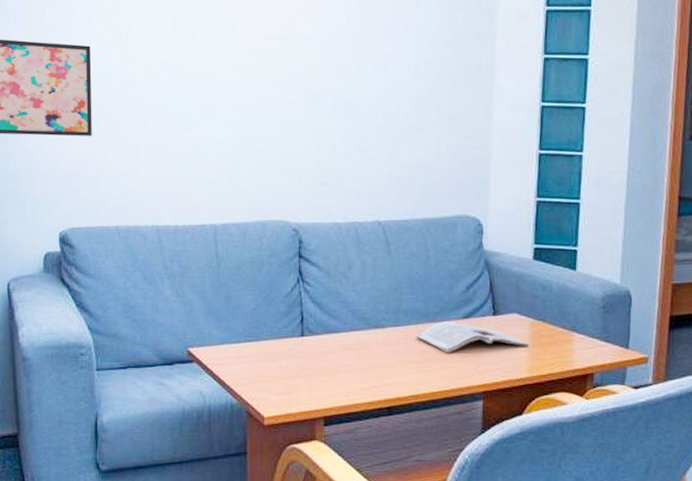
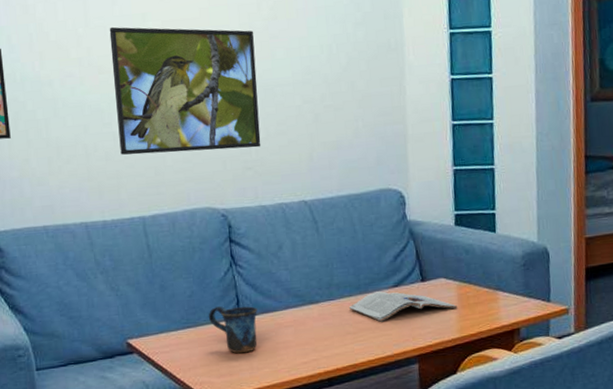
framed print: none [197,31,342,163] -> present [109,26,261,155]
mug: none [271,323,321,373] -> present [208,306,257,354]

